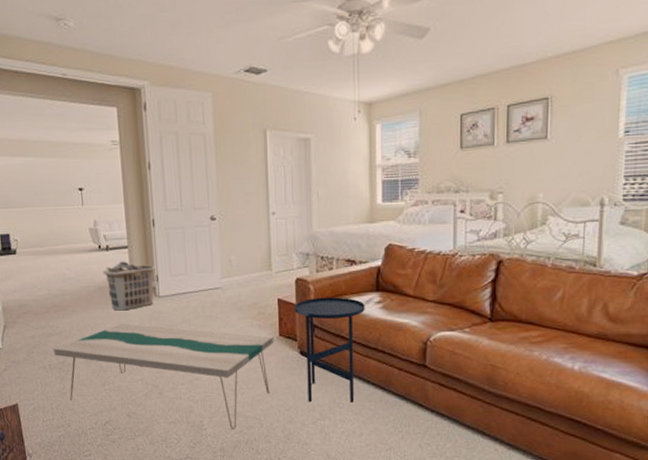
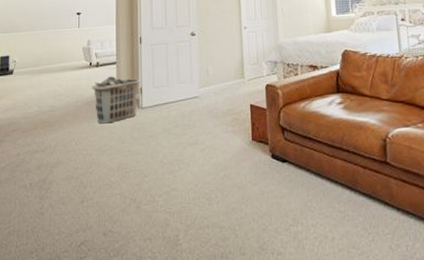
coffee table: present [53,323,274,430] -> none [36,135,248,243]
side table: present [295,297,365,403] -> none [265,100,329,208]

